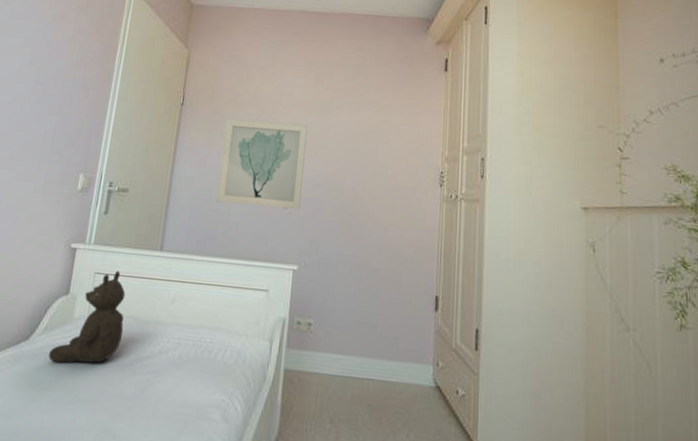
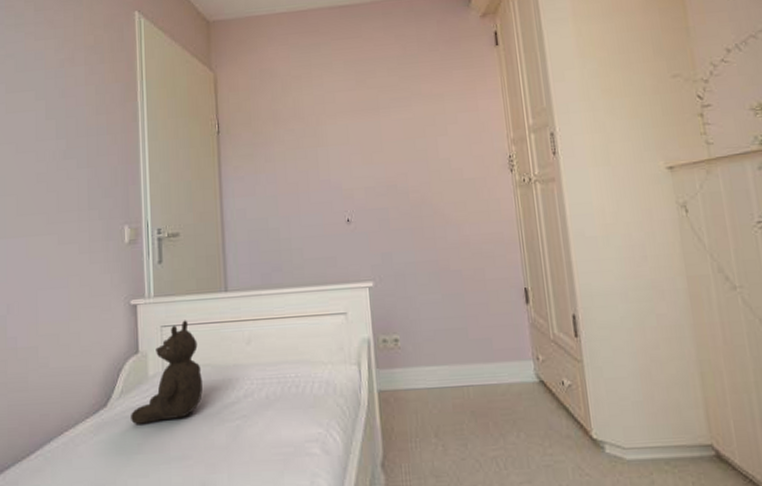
wall art: present [216,118,308,210] -> none [269,131,364,230]

